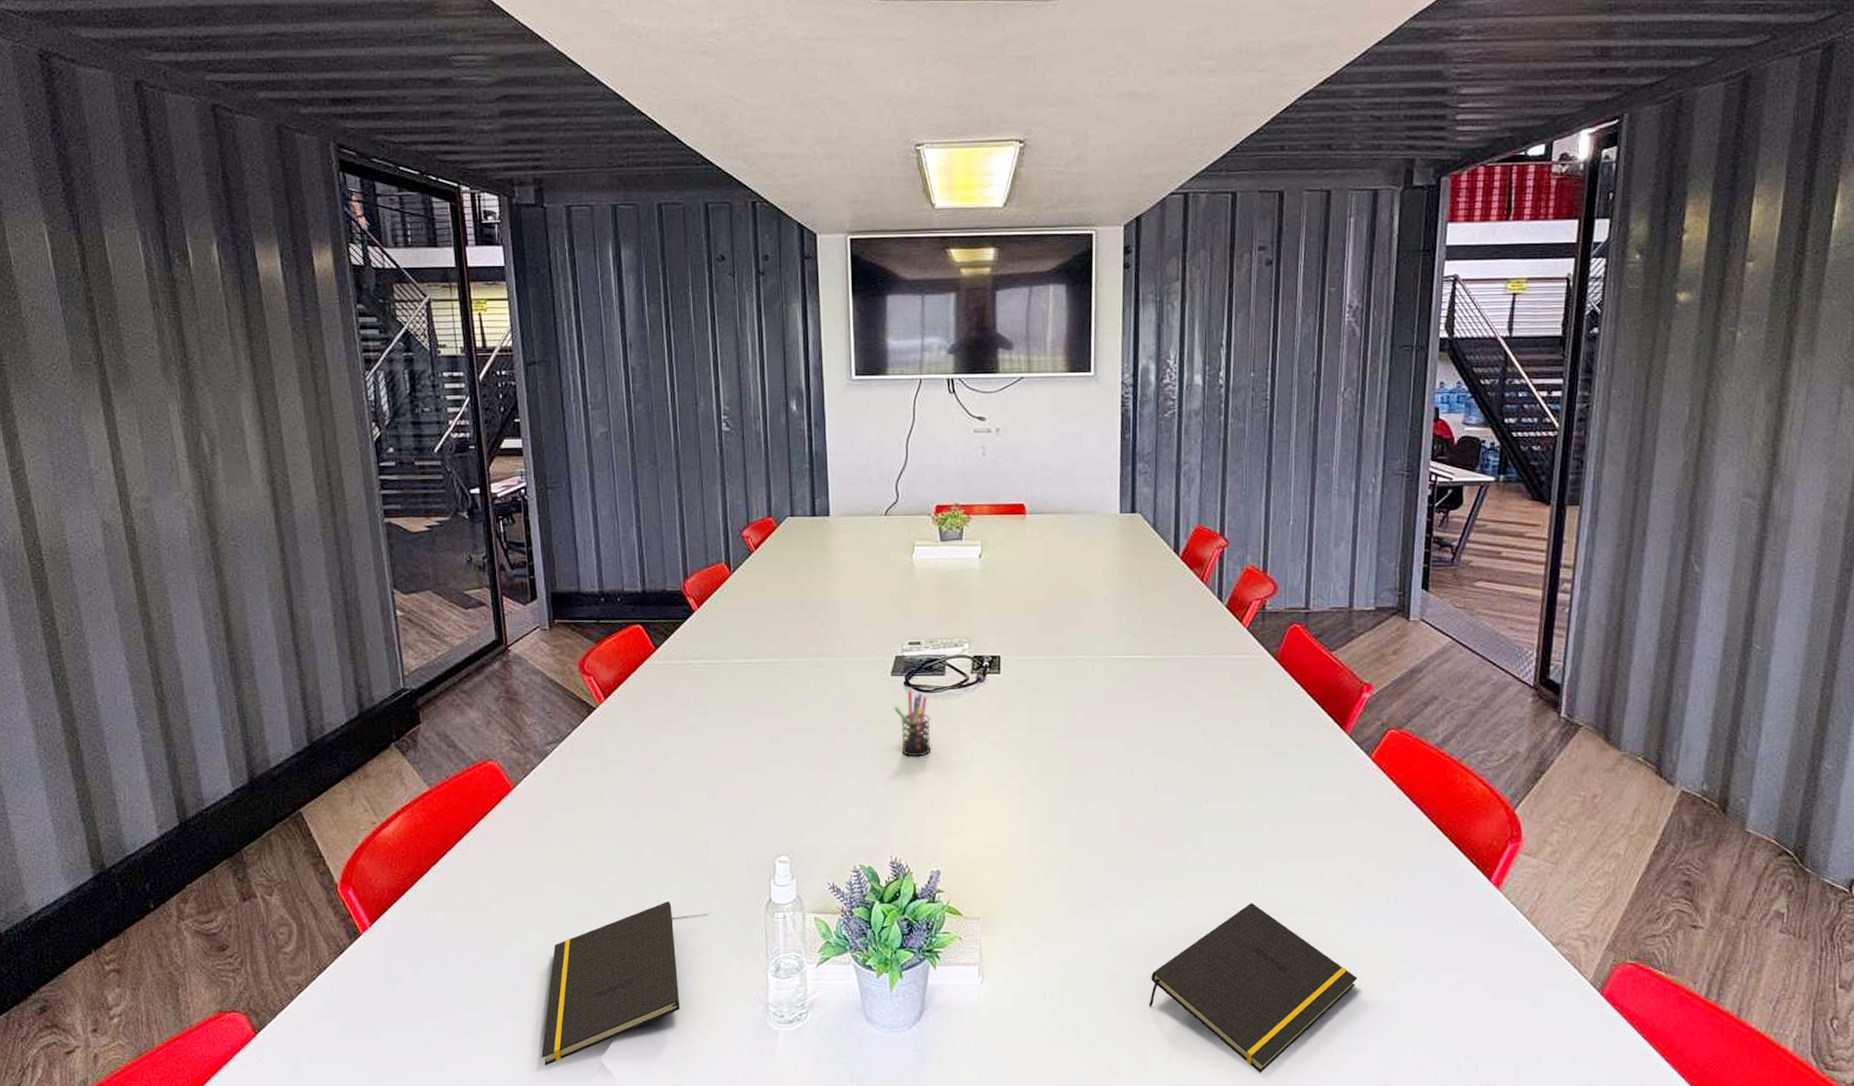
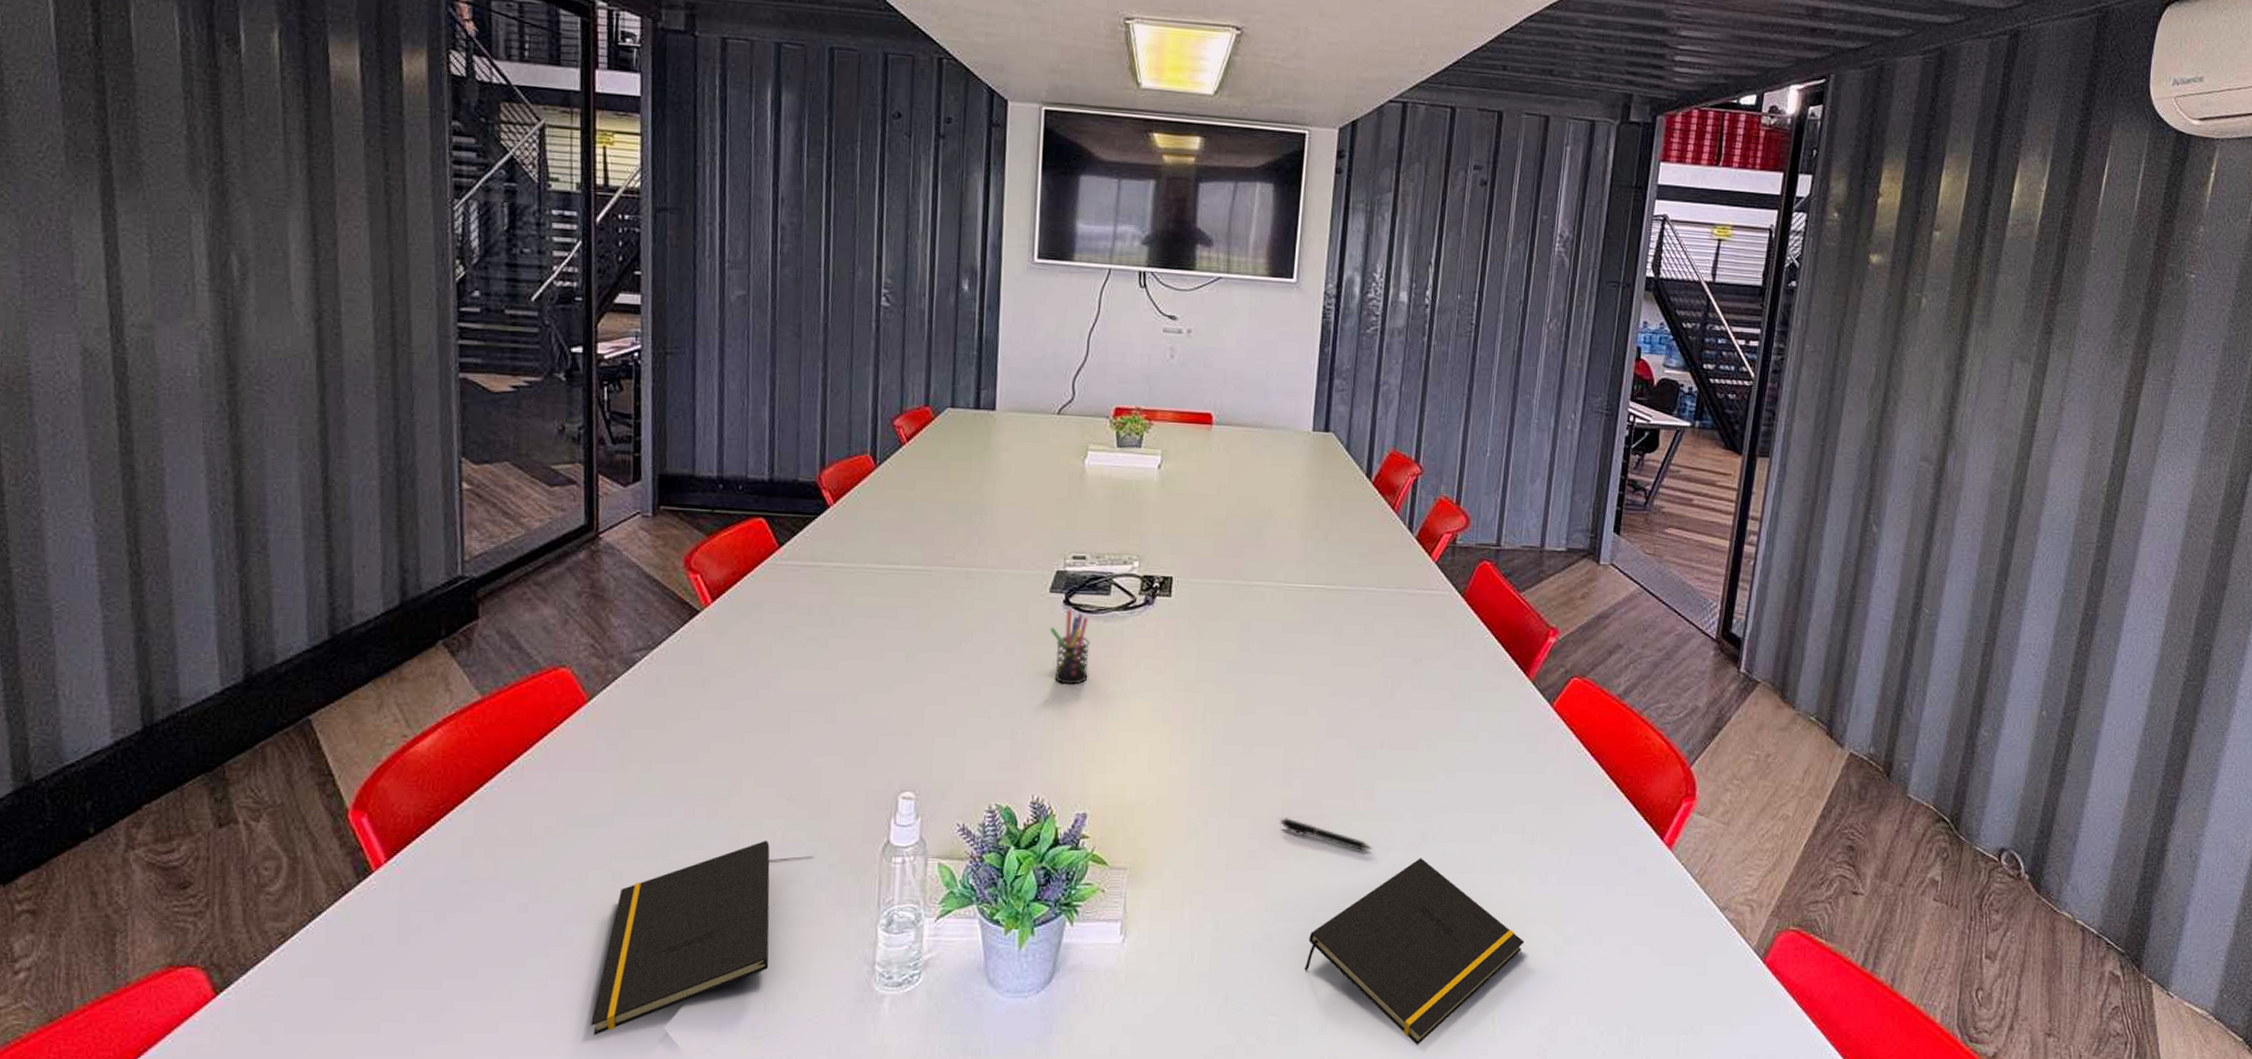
pen: none [1116,870,1205,897] -> present [1280,818,1373,850]

